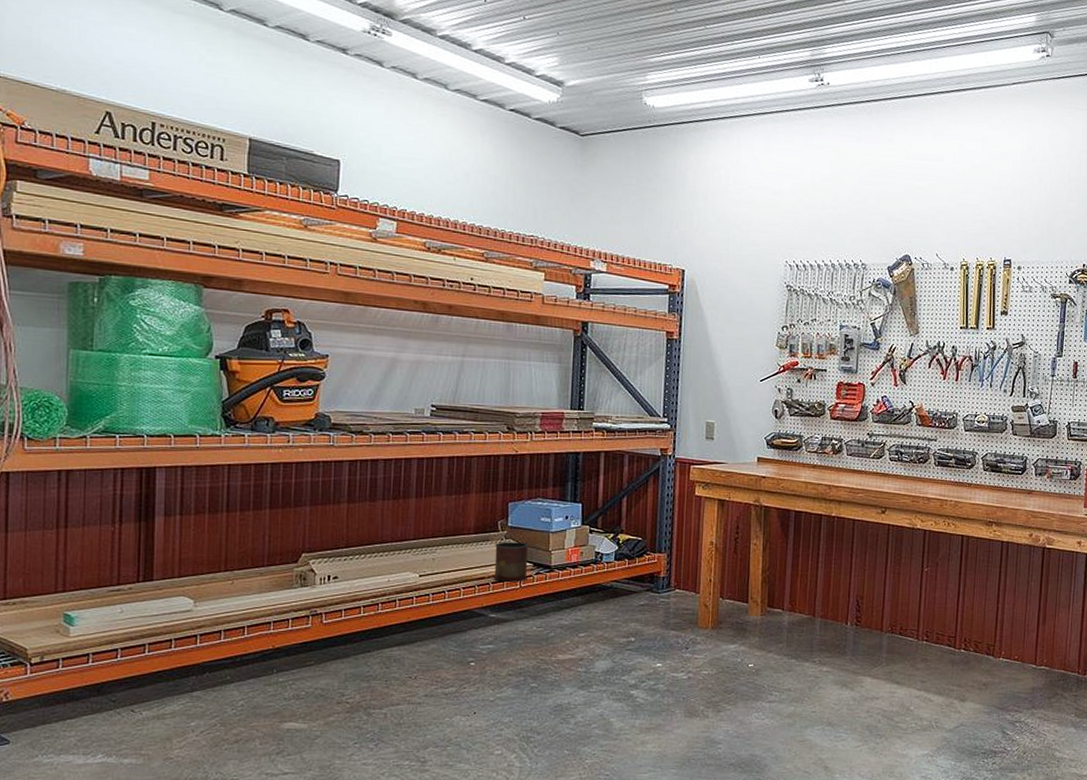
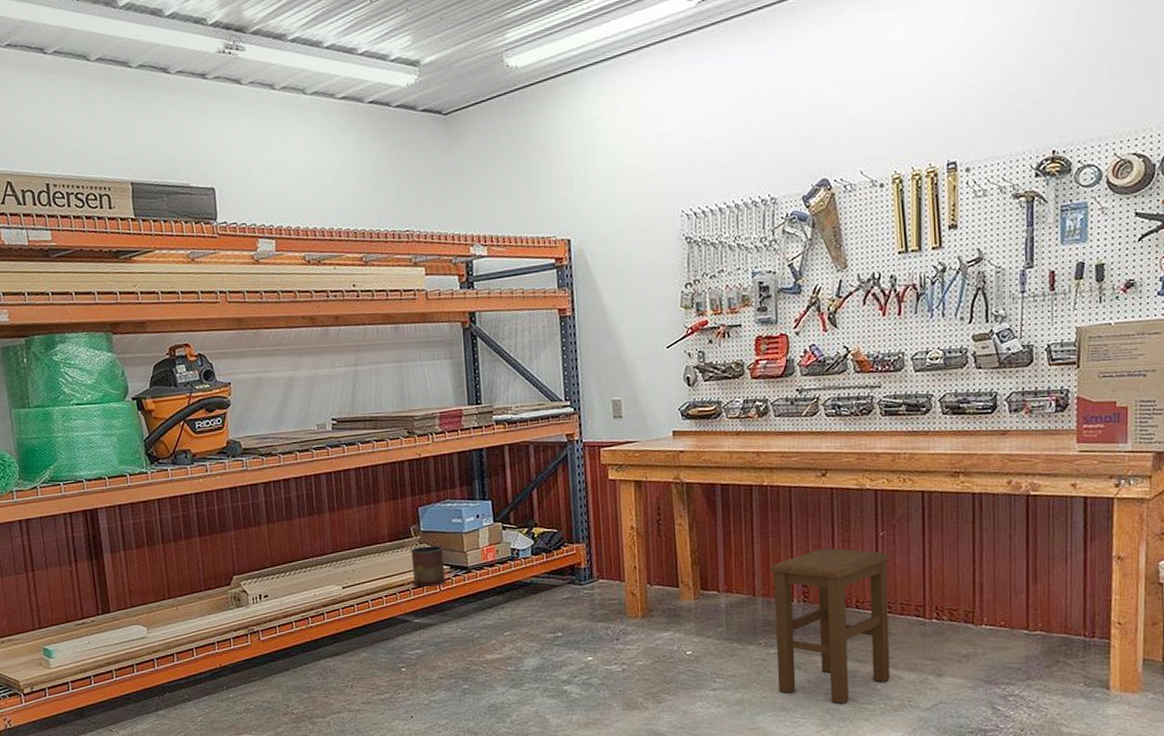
stool: none [827,578,931,722] -> present [770,548,890,704]

